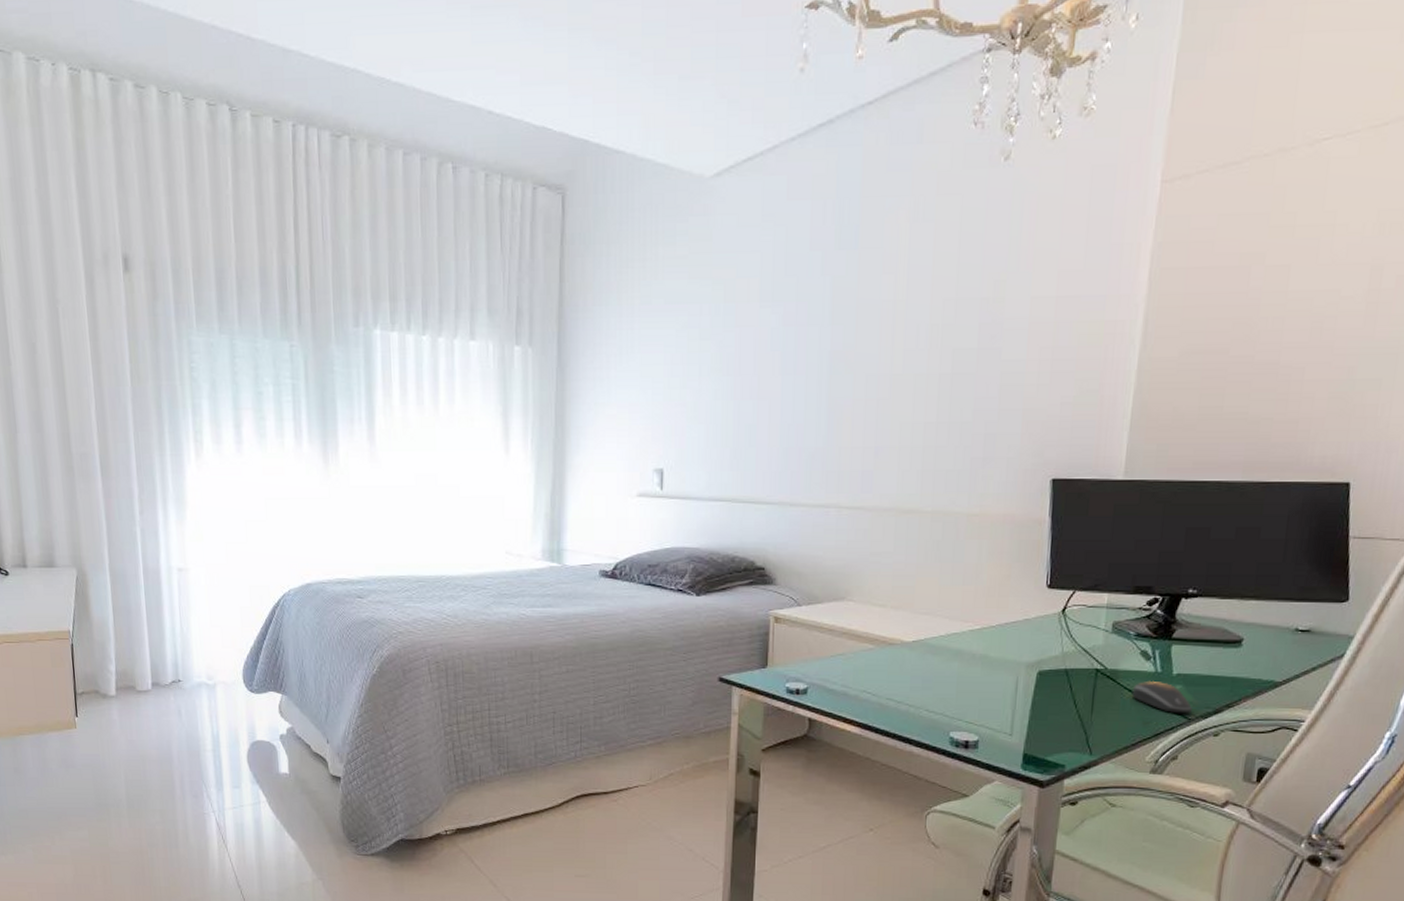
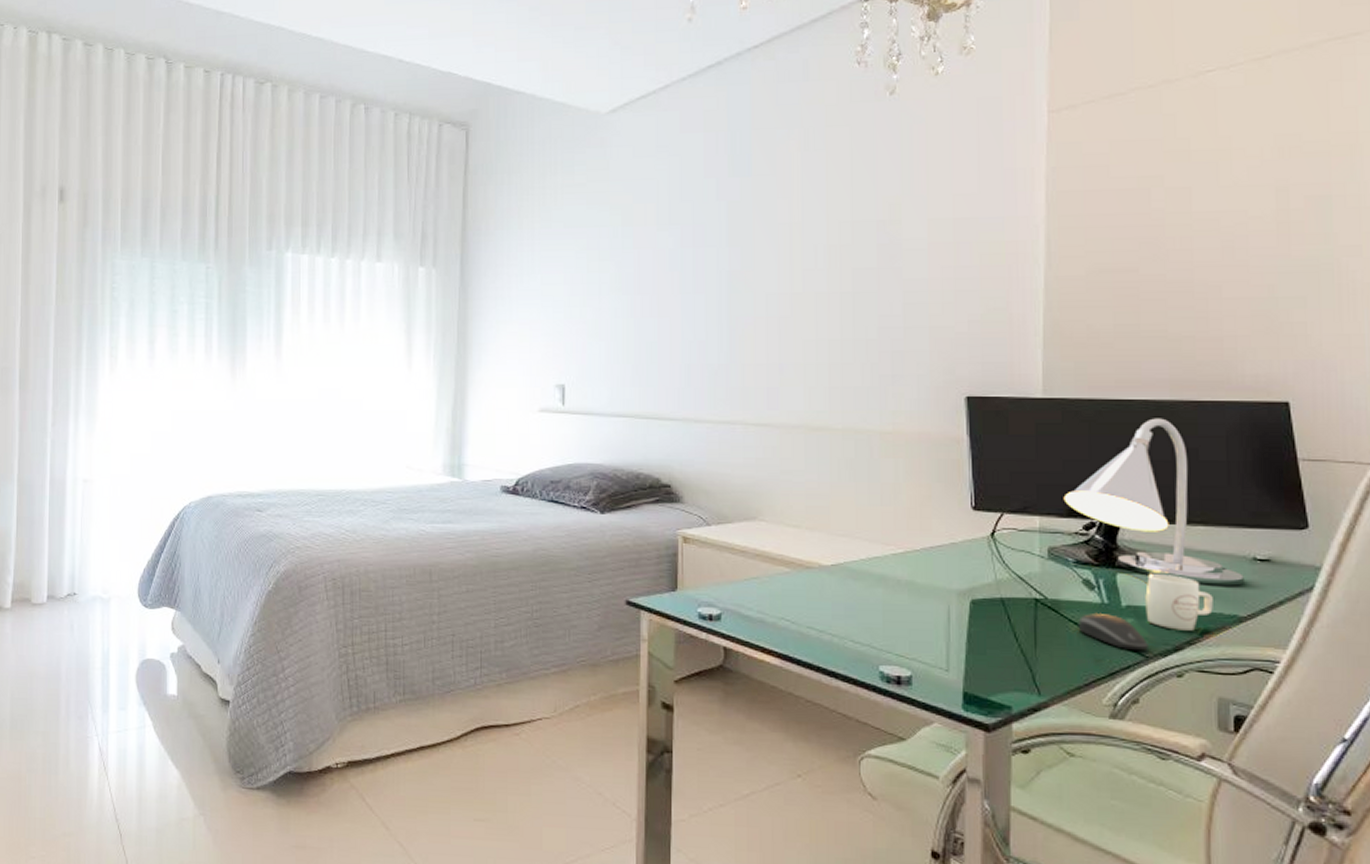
table lamp: none [1132,499,1285,654] -> present [1063,418,1244,586]
mug: none [1193,644,1255,695] -> present [1145,573,1213,631]

